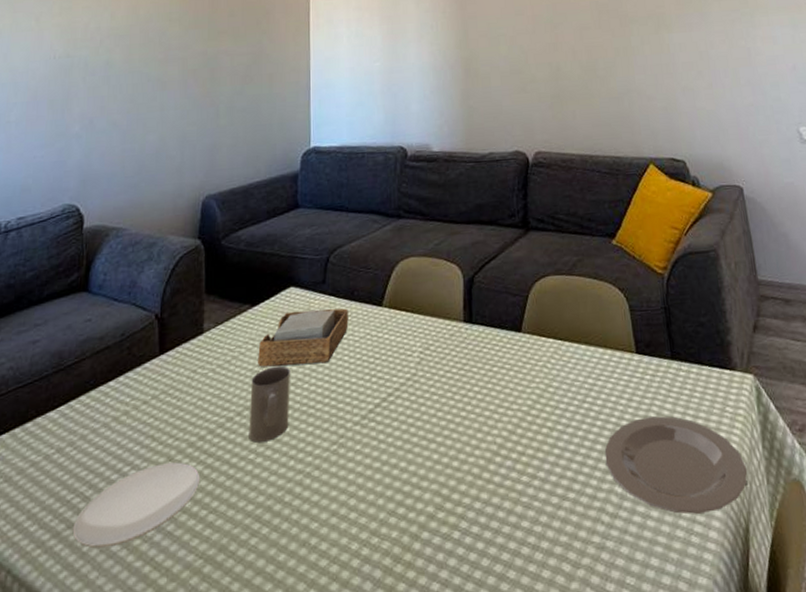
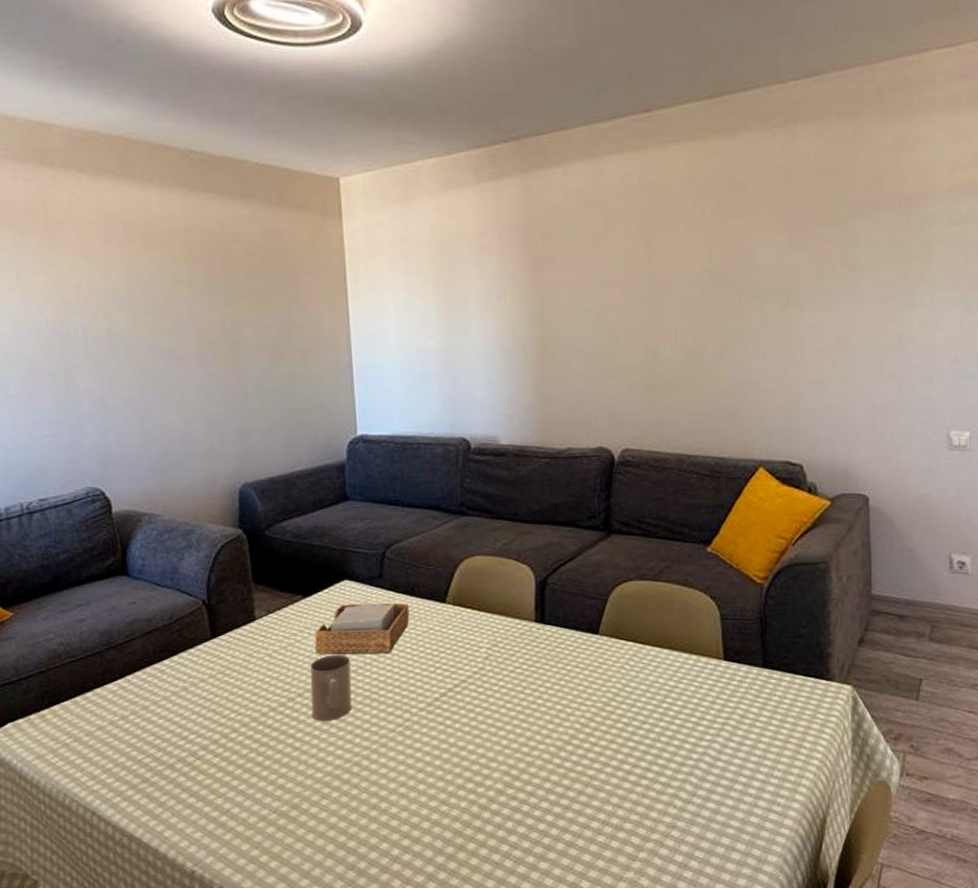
plate: present [72,462,201,549] -> none [147,733,267,800]
plate: present [604,416,748,515] -> none [682,718,832,805]

